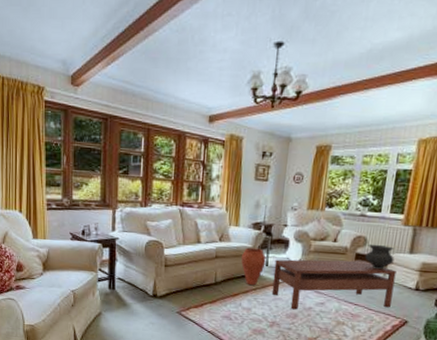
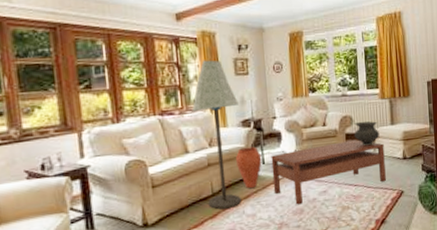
floor lamp: none [210,162,253,299] -> present [192,60,241,210]

